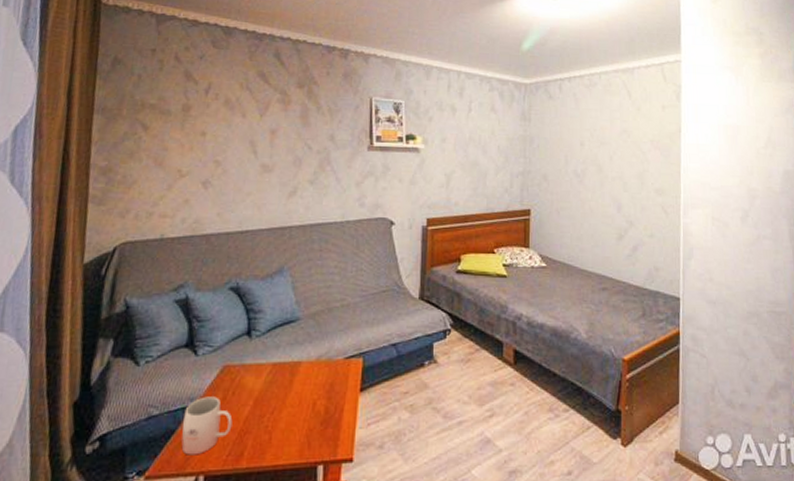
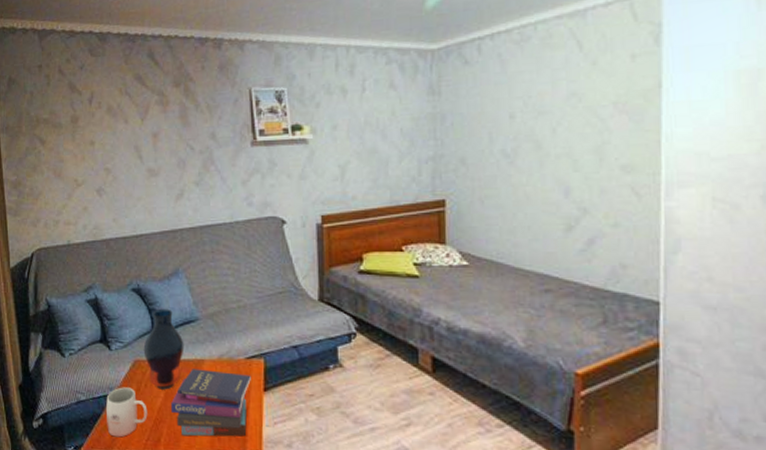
vase: none [235,308,282,396] -> present [143,308,185,390]
books: none [260,372,348,447] -> present [171,369,251,437]

